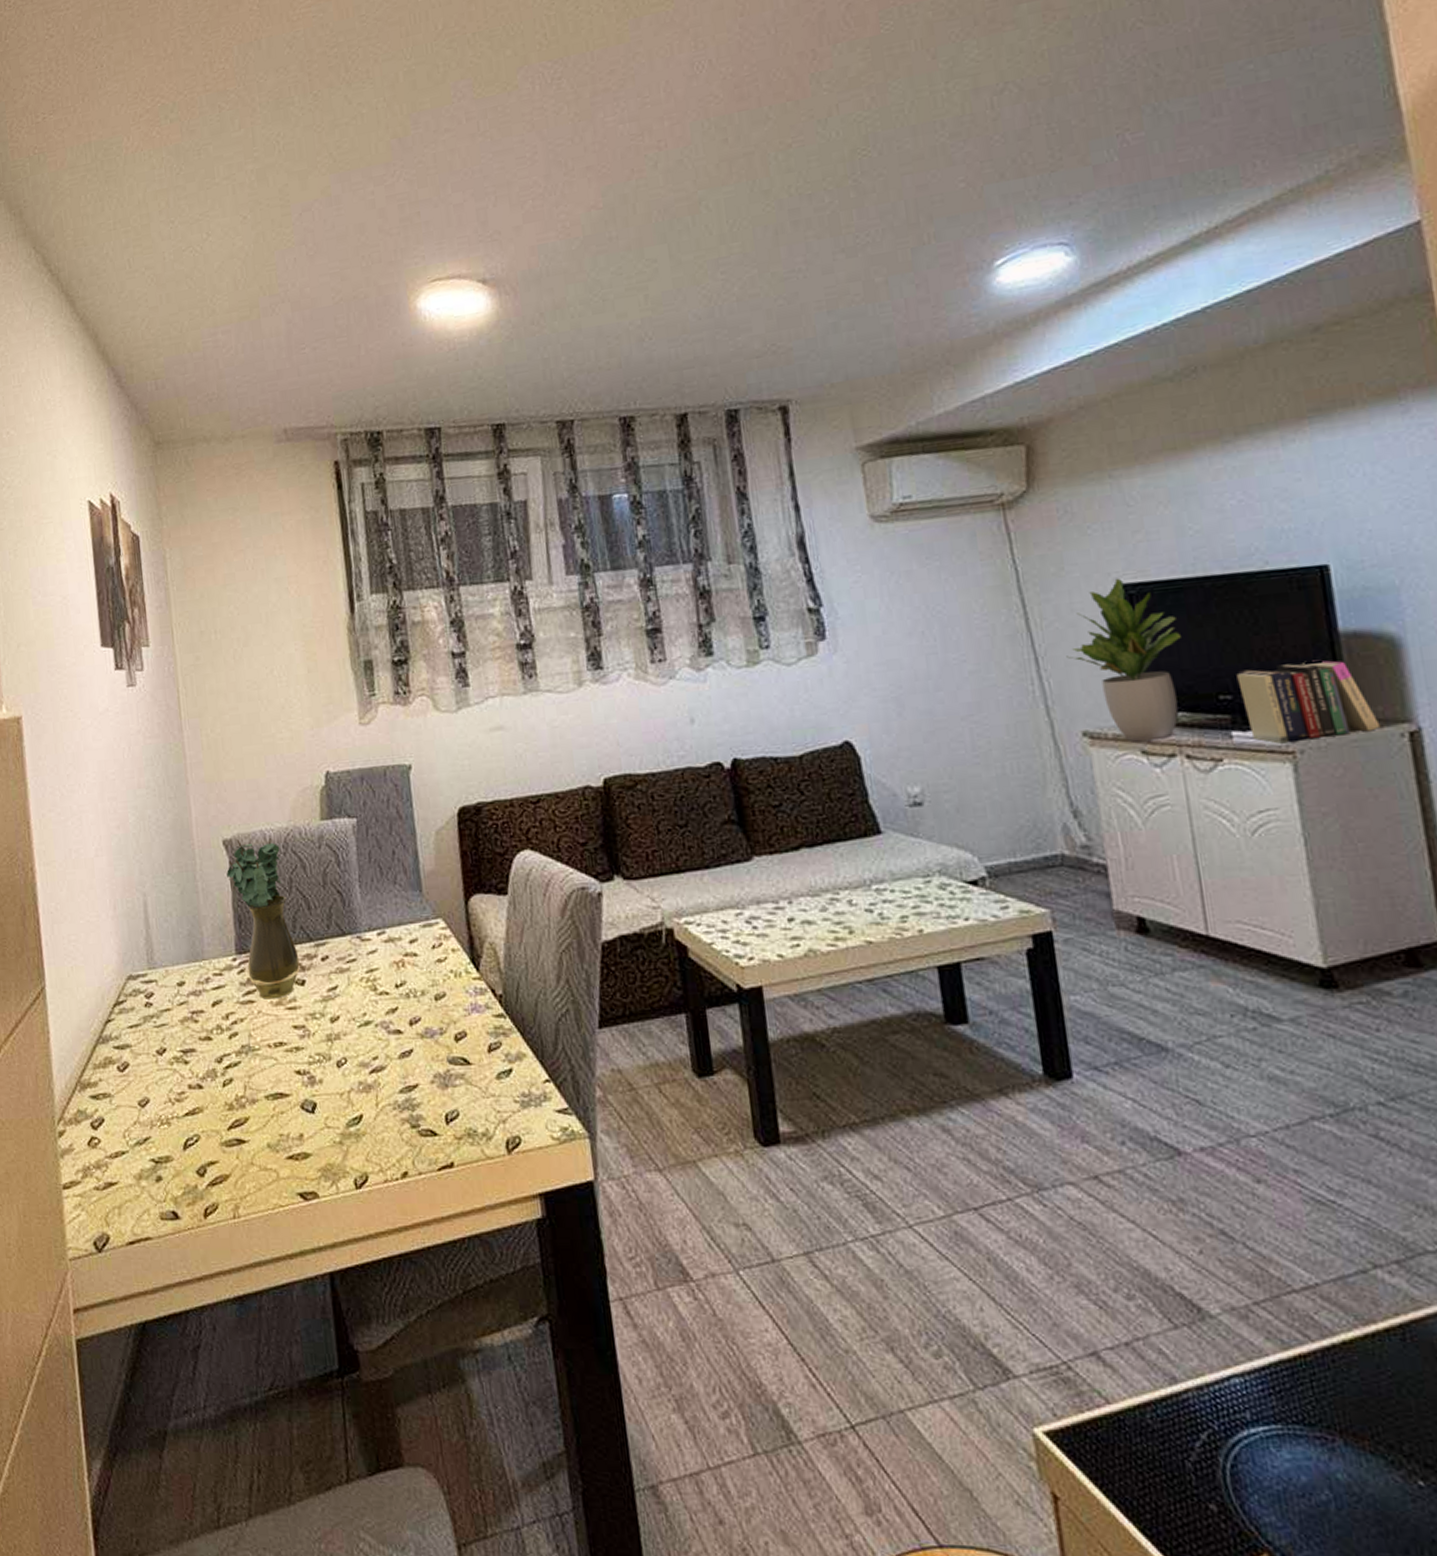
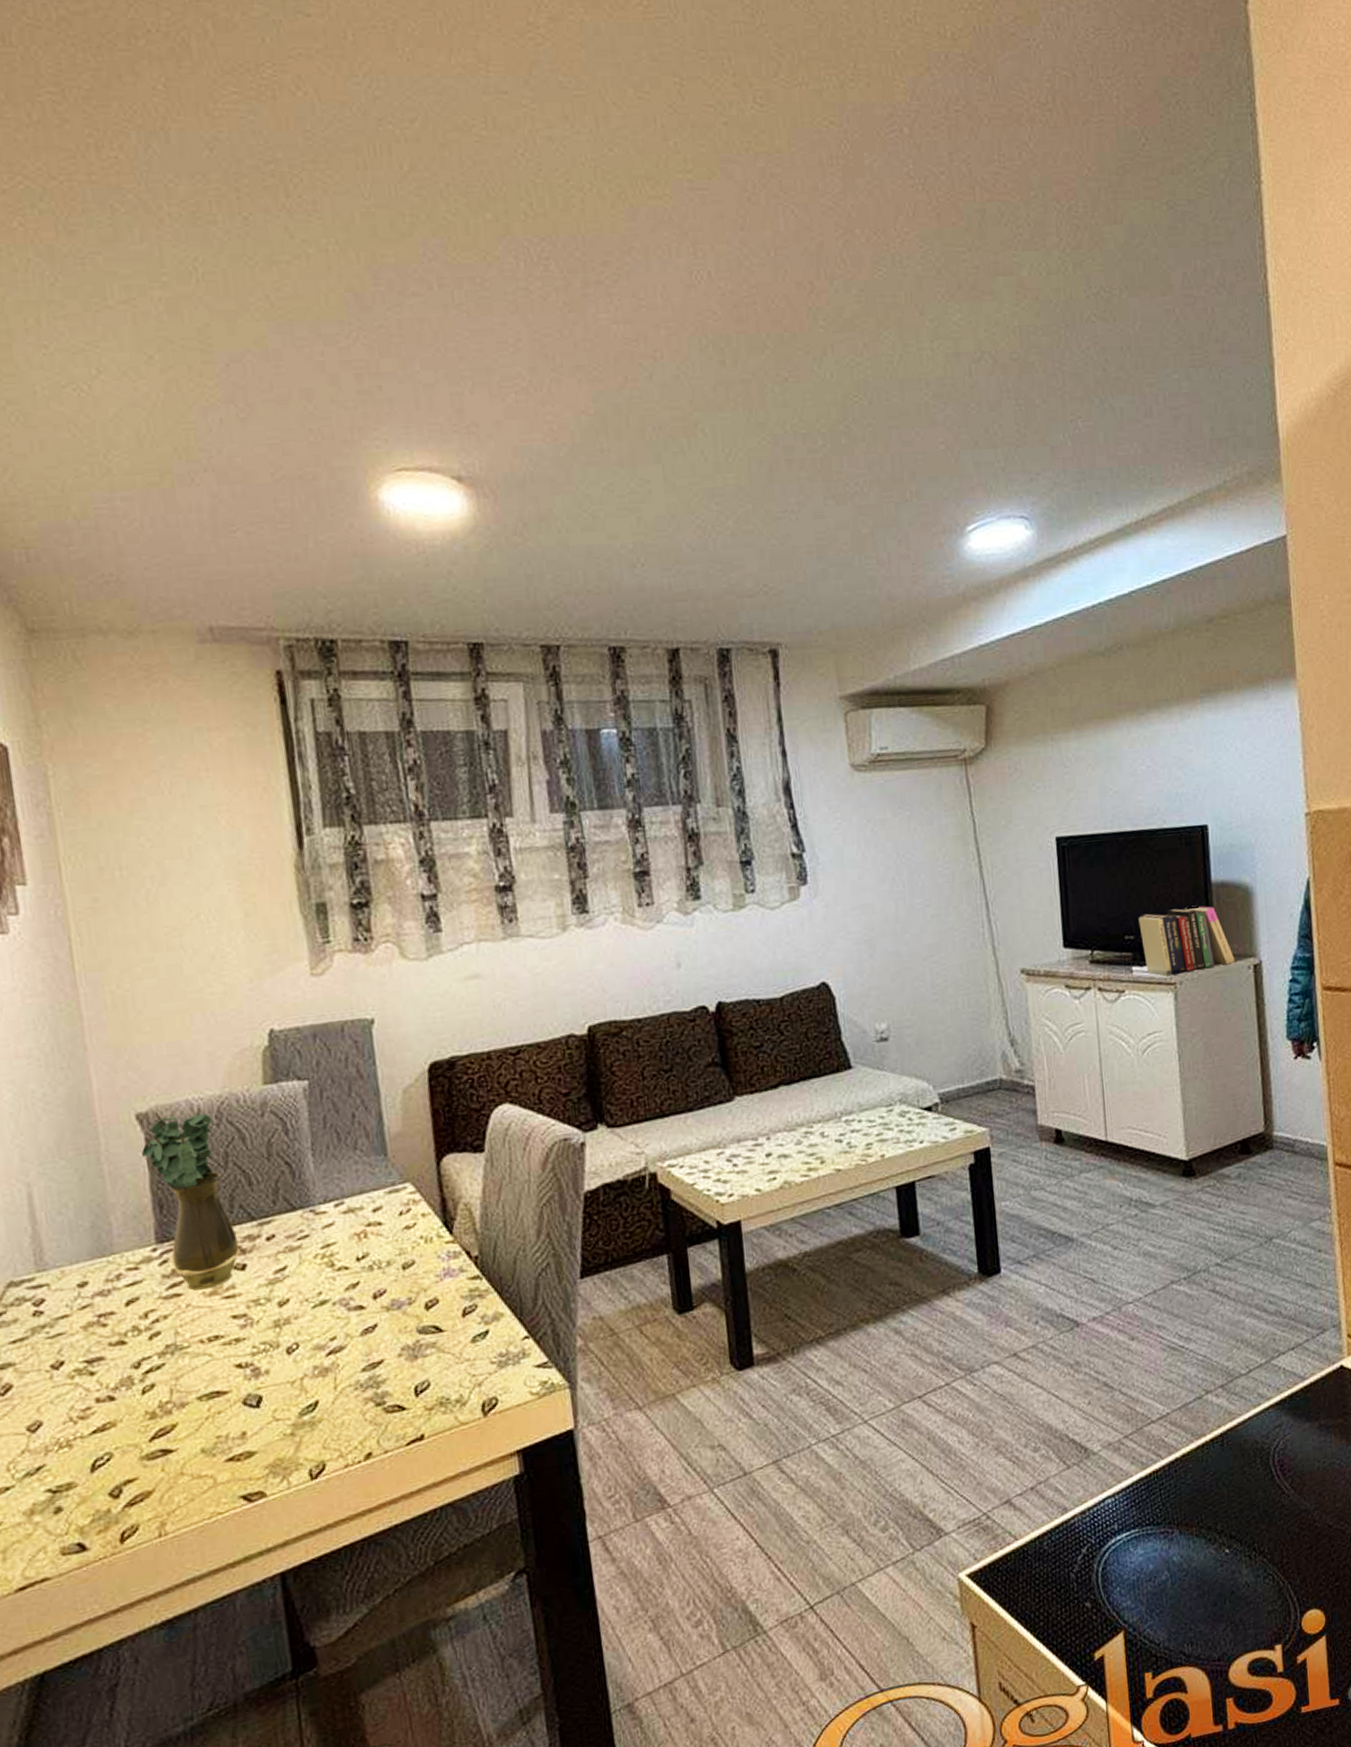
potted plant: present [1066,578,1181,742] -> none [1011,831,1099,978]

